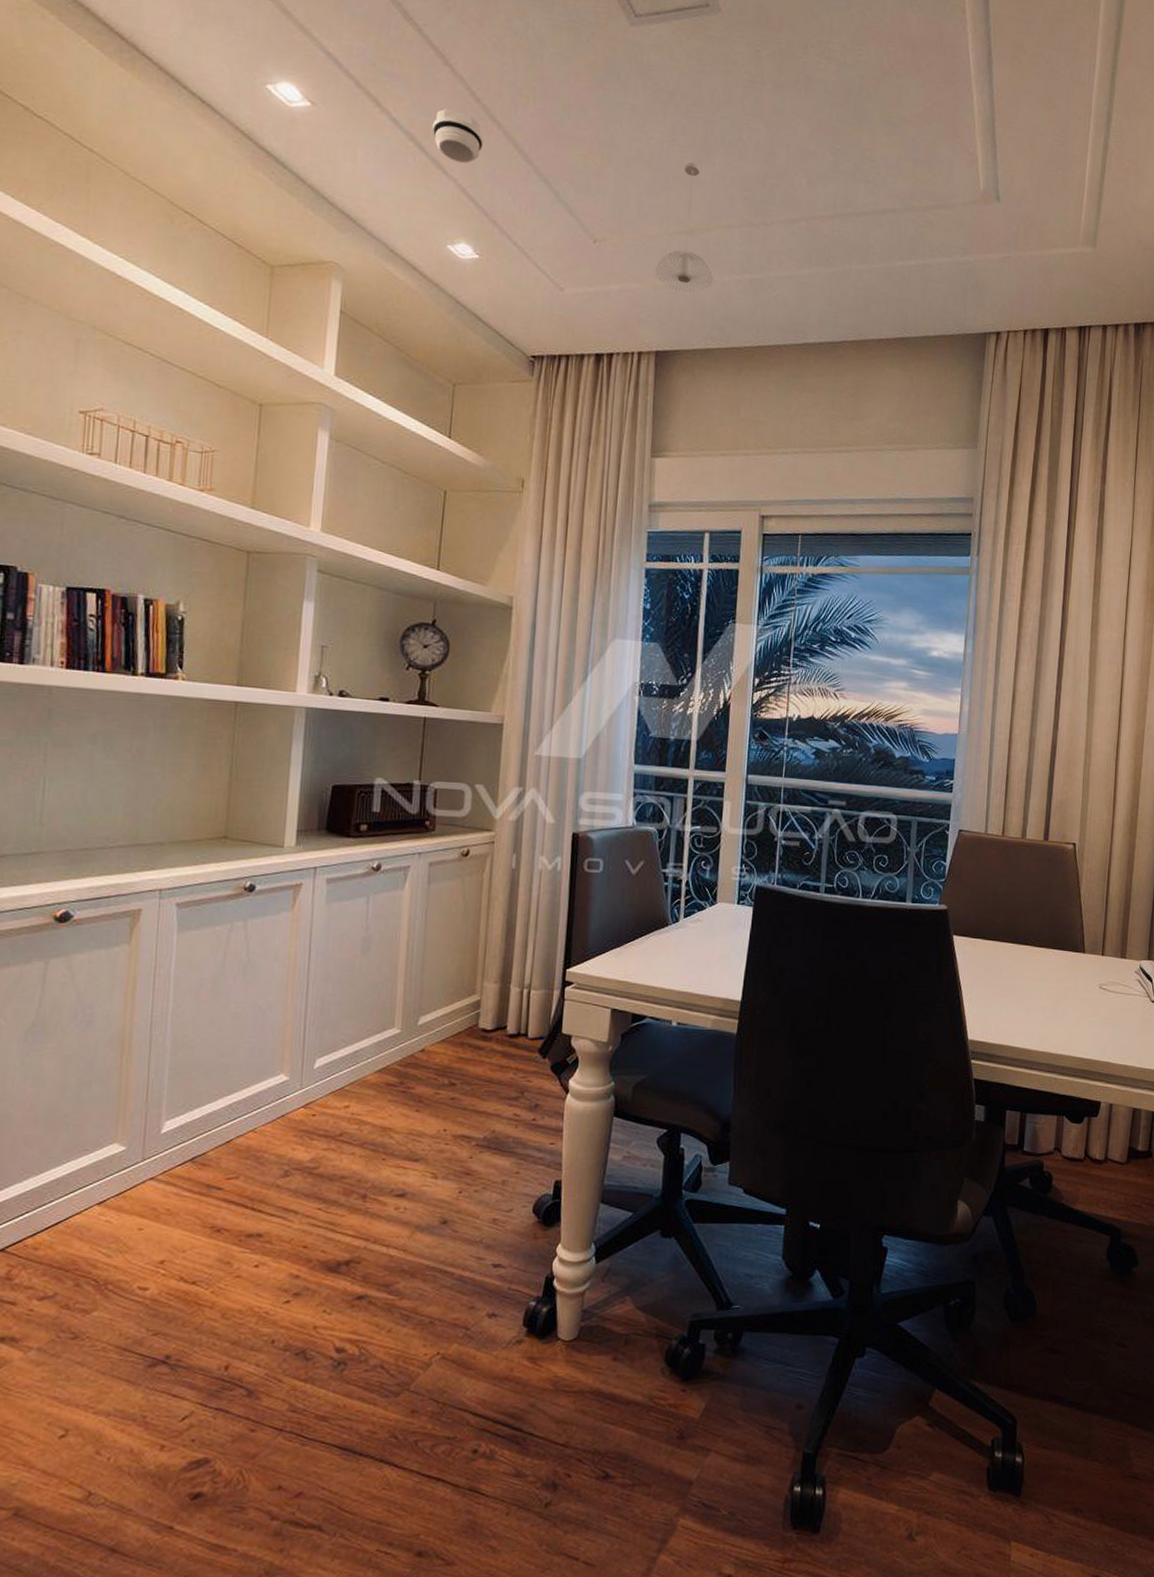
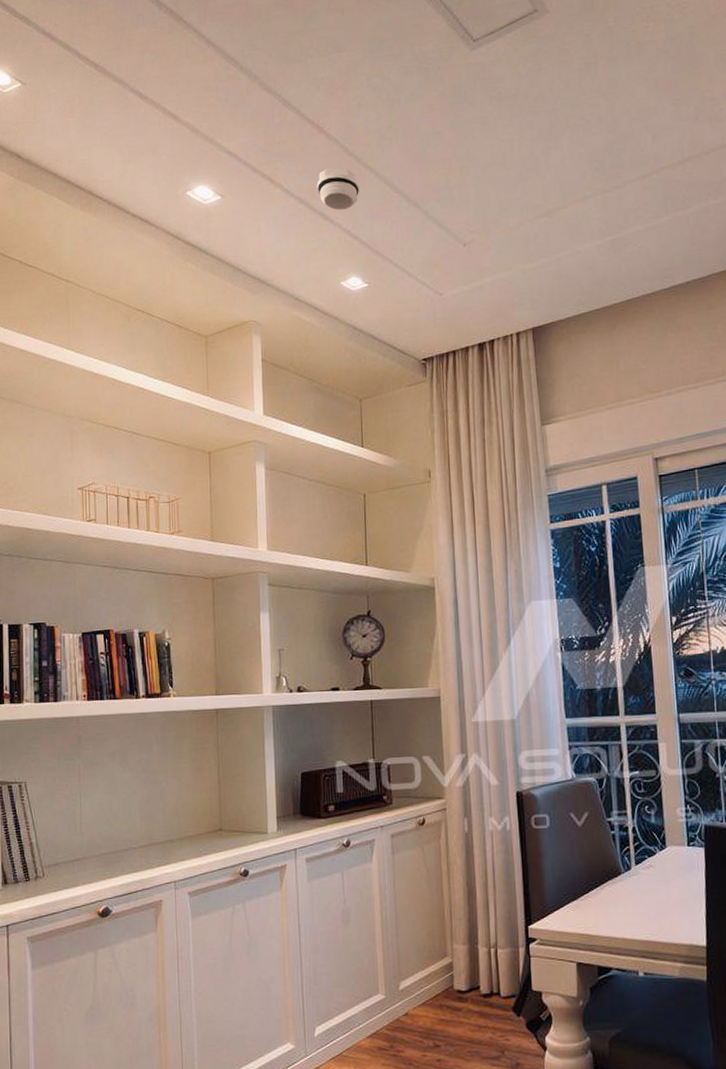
pendant light: present [655,162,714,293] -> none [521,151,577,269]

